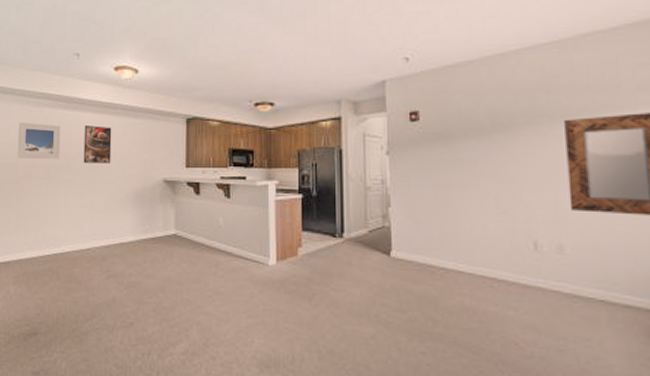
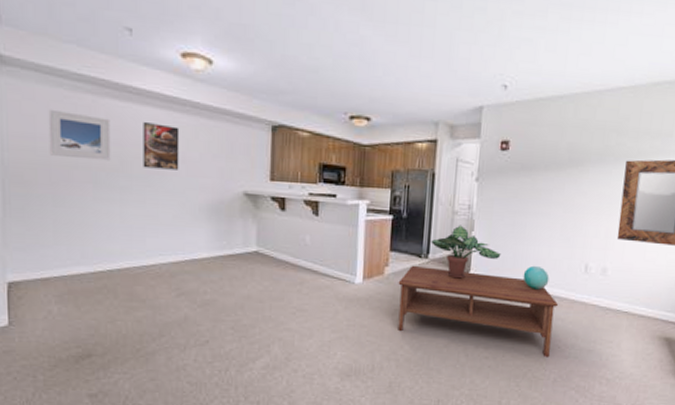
coffee table: none [313,245,507,357] -> present [398,265,559,358]
potted plant: none [344,201,425,260] -> present [430,225,501,279]
decorative sphere: none [455,243,489,272] -> present [523,265,550,290]

